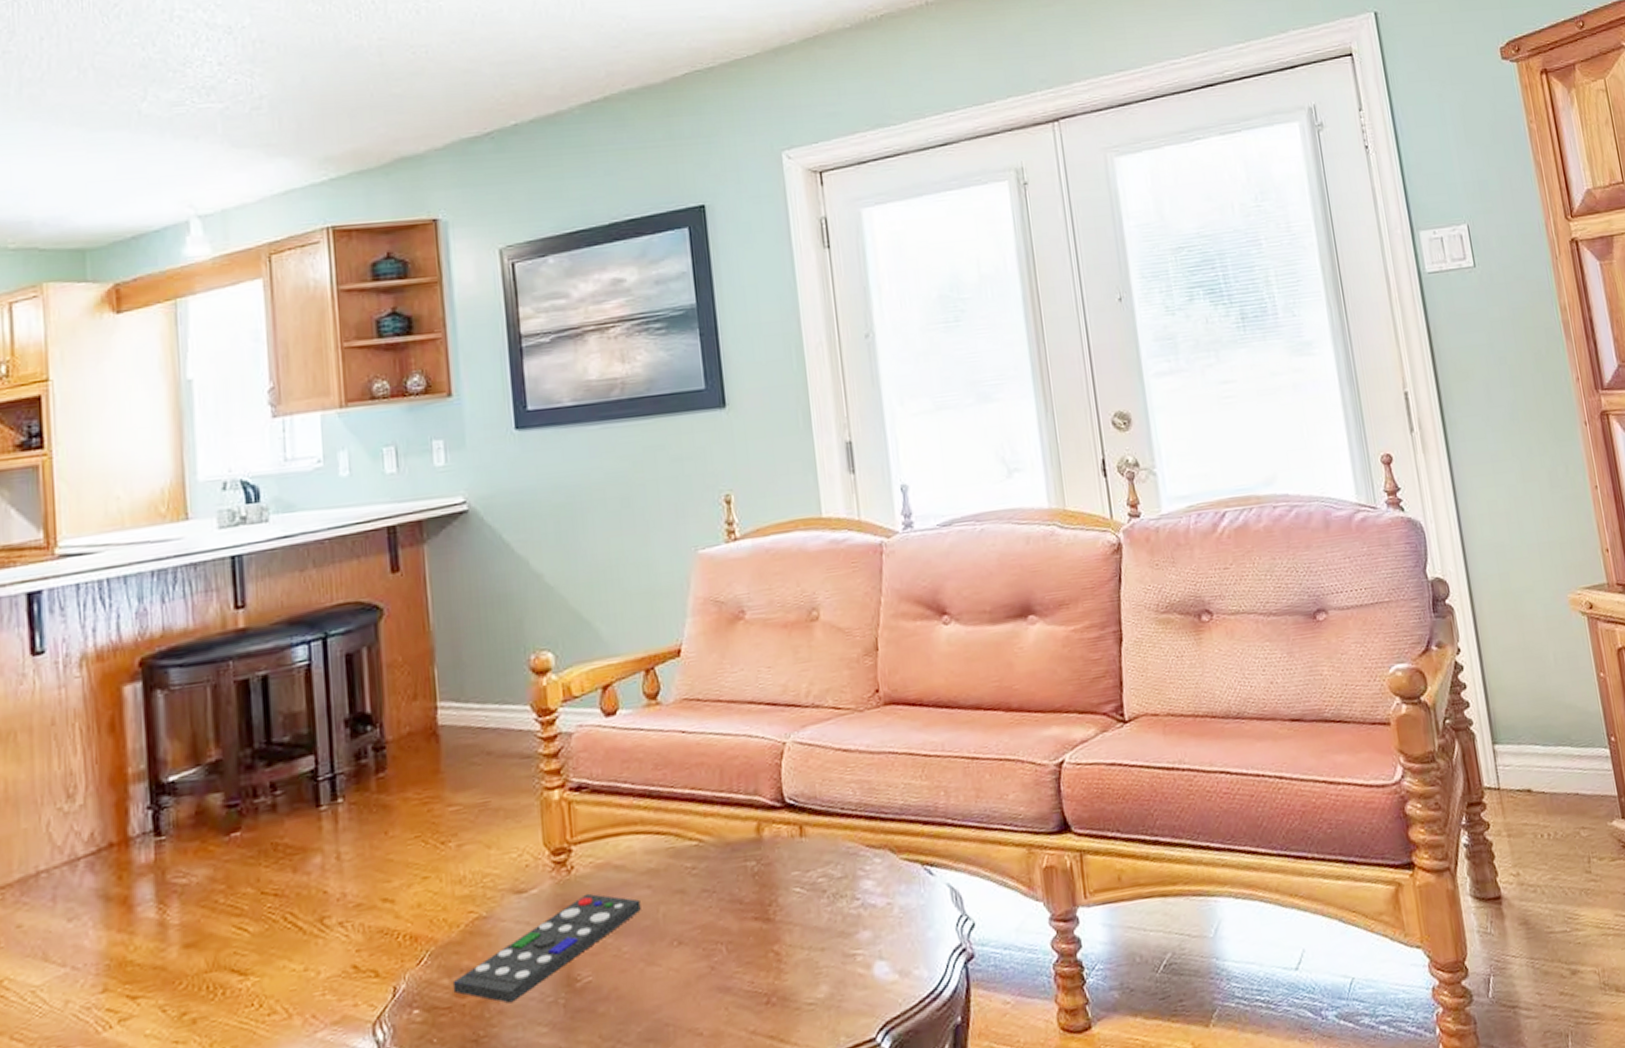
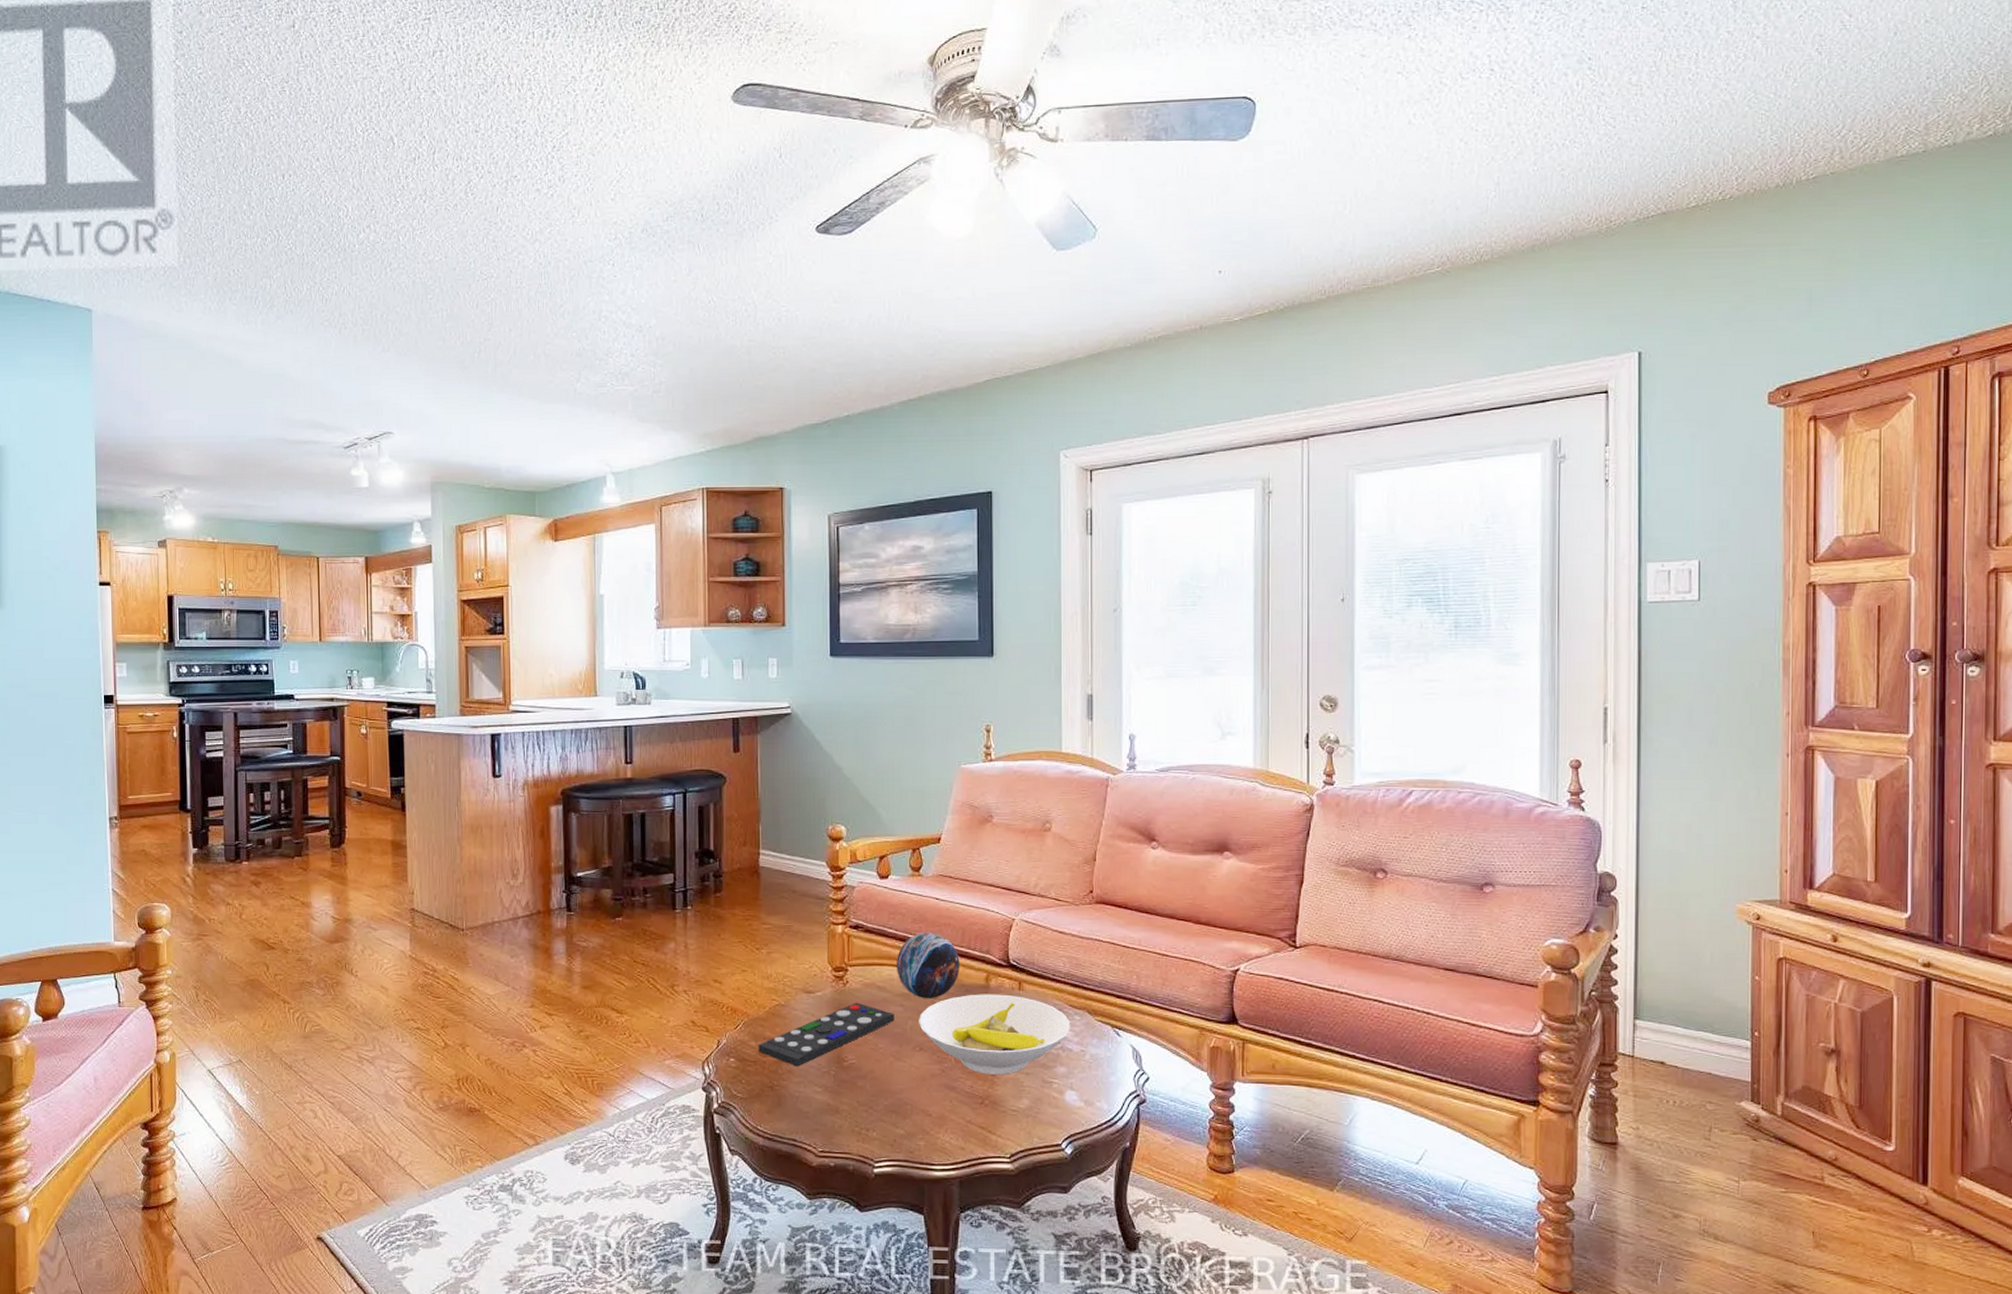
decorative orb: none [636,778,722,872] -> present [897,932,960,998]
bowl: none [673,845,871,962] -> present [919,994,1070,1075]

